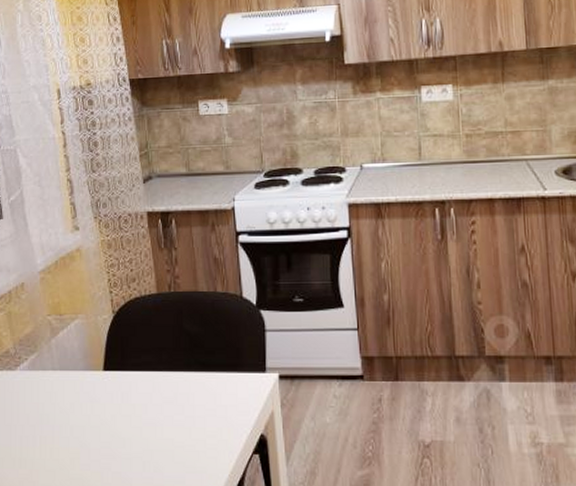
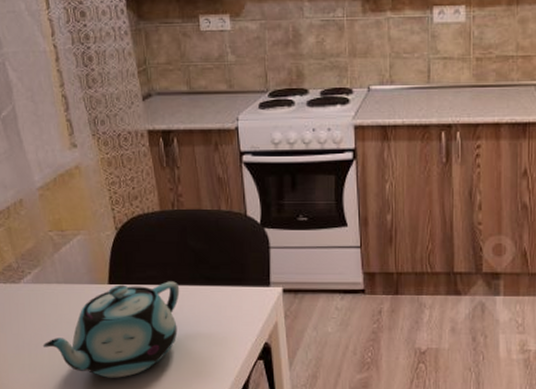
teapot: none [34,367,175,474] -> present [42,281,180,378]

